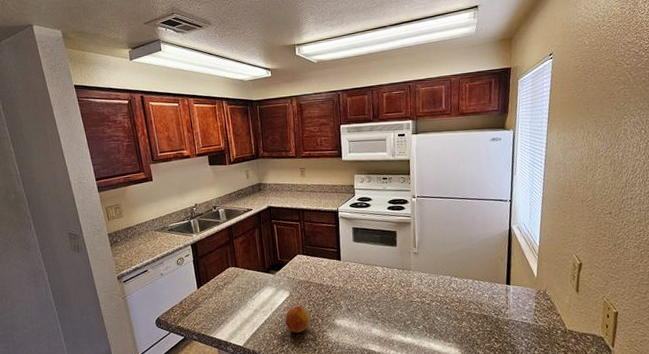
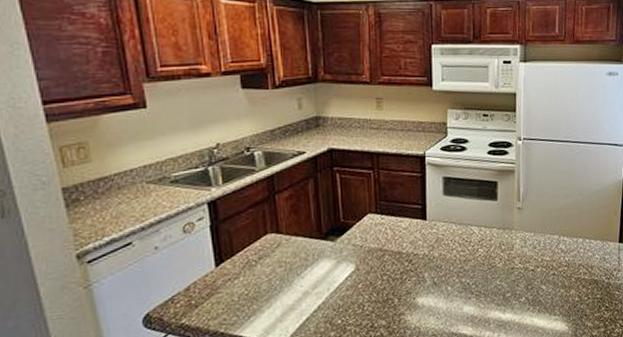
fruit: present [285,306,310,333] -> none [348,282,382,320]

